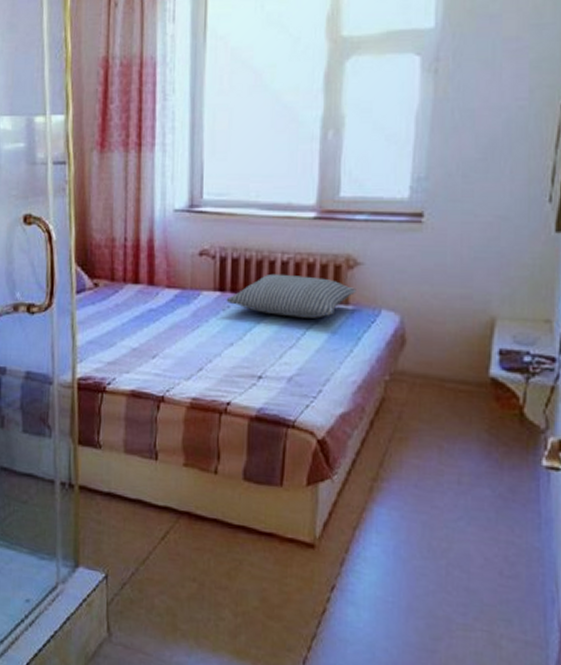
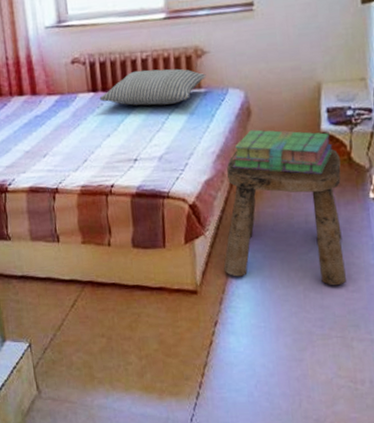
stool: none [350,384,509,567] -> present [223,148,346,286]
stack of books: none [375,362,501,428] -> present [232,129,332,175]

